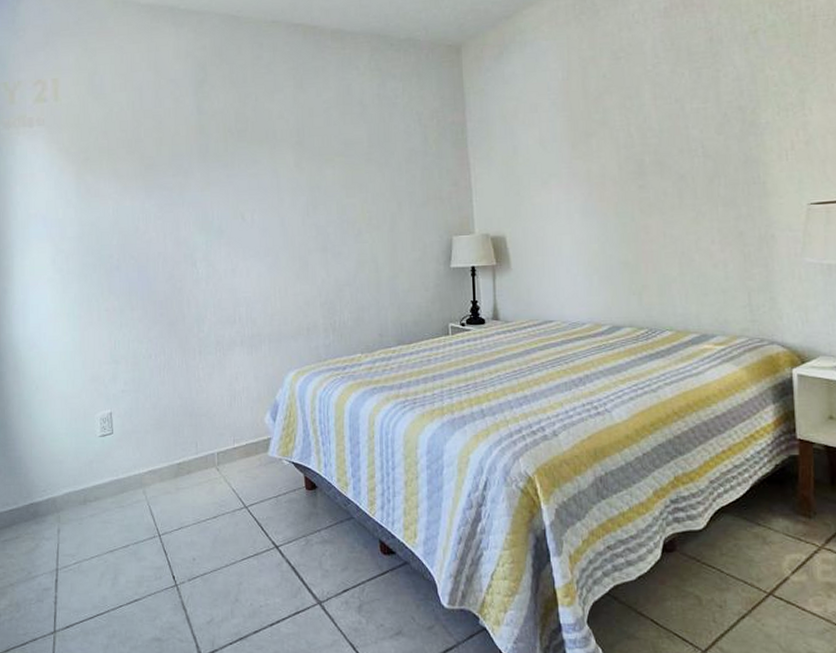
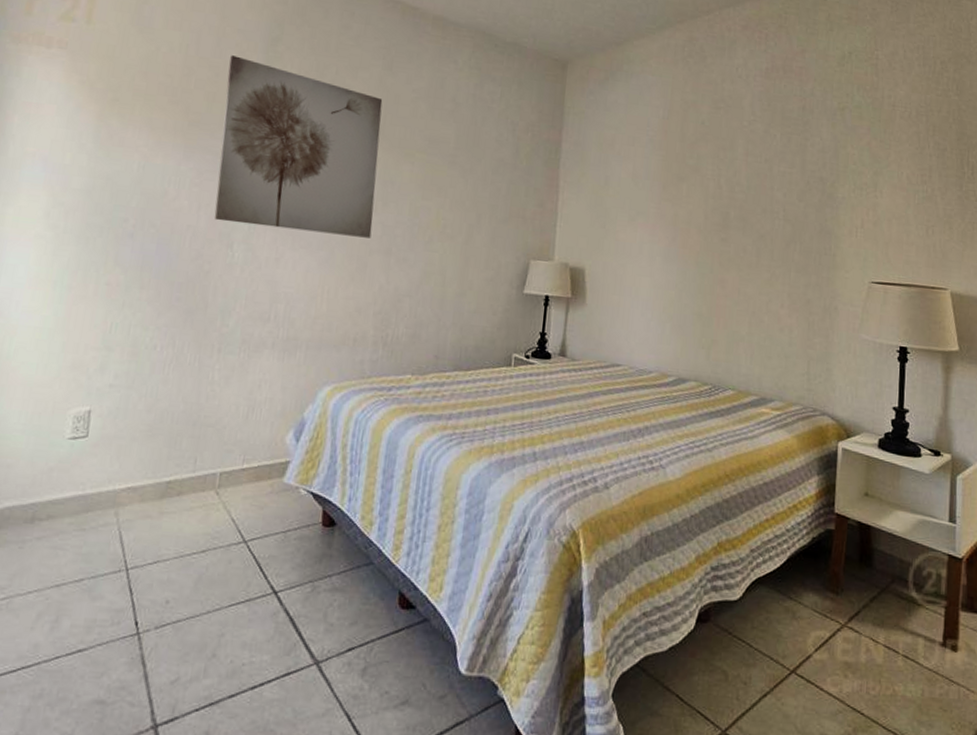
wall art: none [167,102,308,245] -> present [214,55,383,238]

